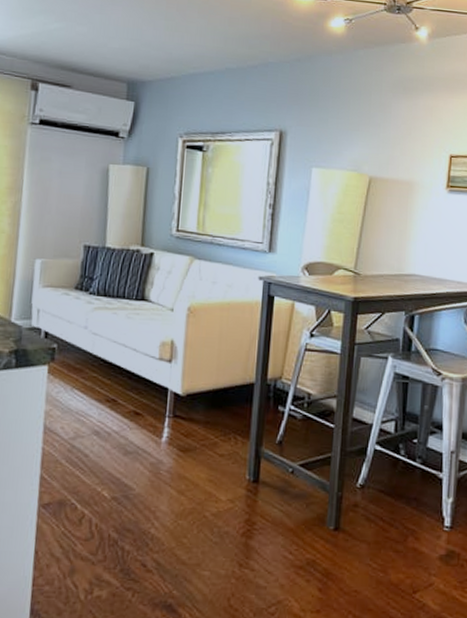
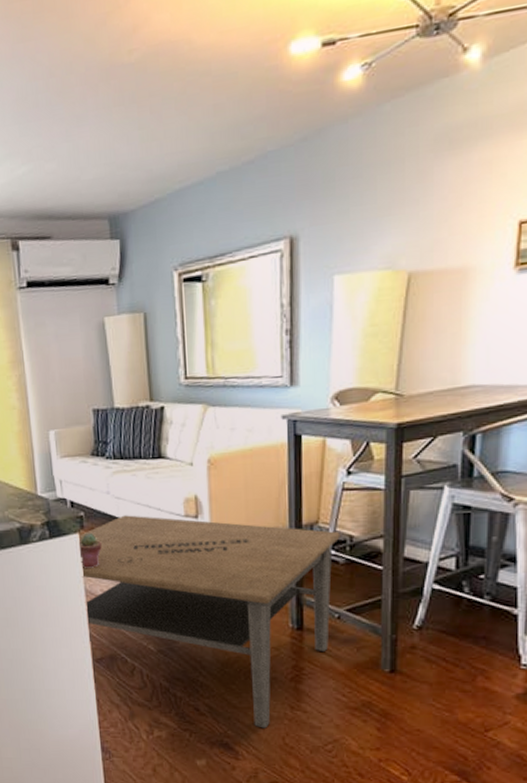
coffee table: none [40,352,300,588] -> present [79,515,340,728]
potted succulent: none [44,367,70,404] -> present [78,533,102,569]

